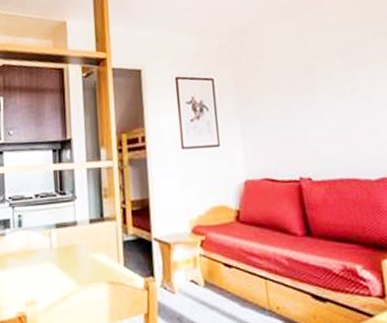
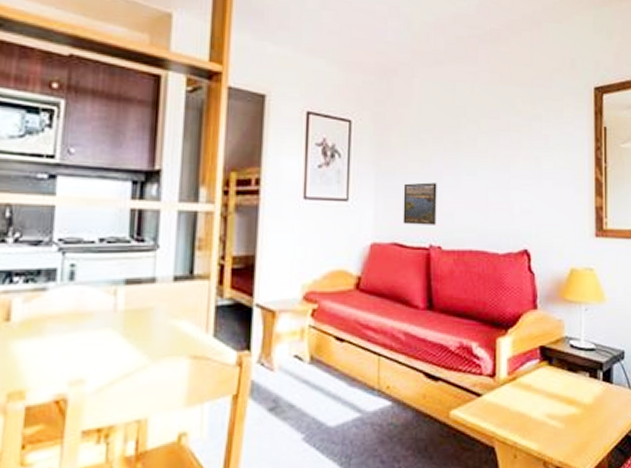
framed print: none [267,121,304,161] -> present [403,182,437,225]

